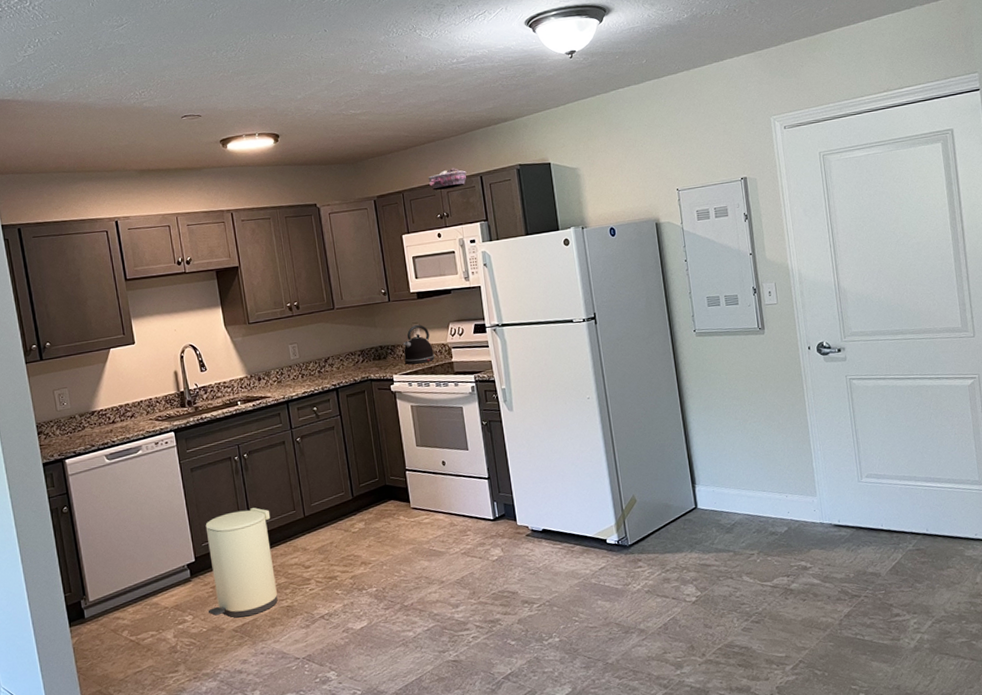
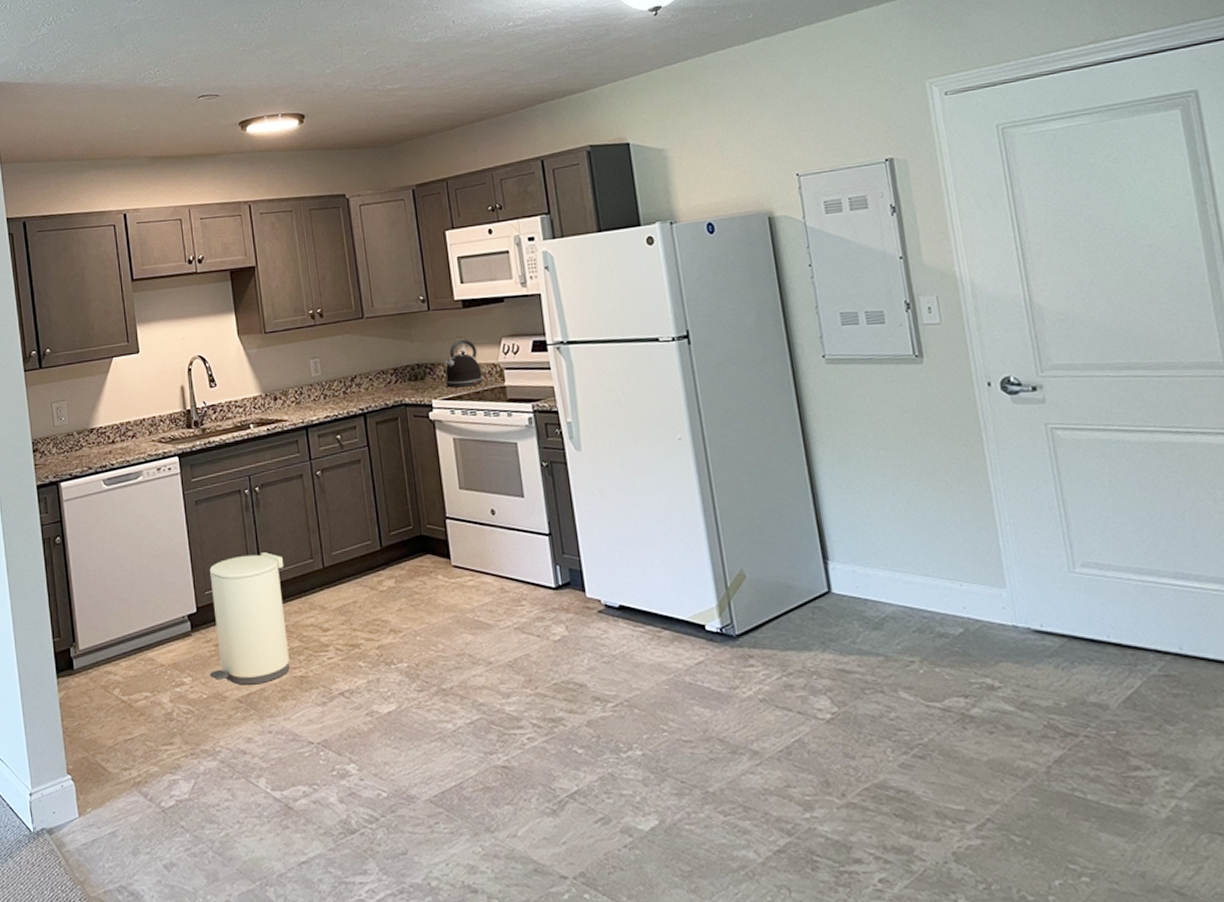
decorative basket: present [428,167,467,191] -> none [477,149,524,178]

